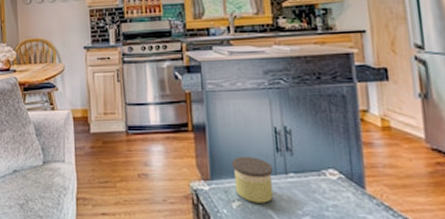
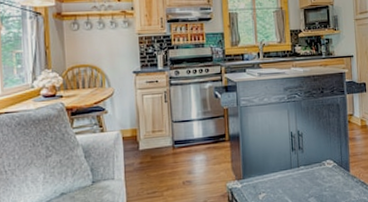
candle: present [232,157,274,203] -> none [259,157,290,193]

